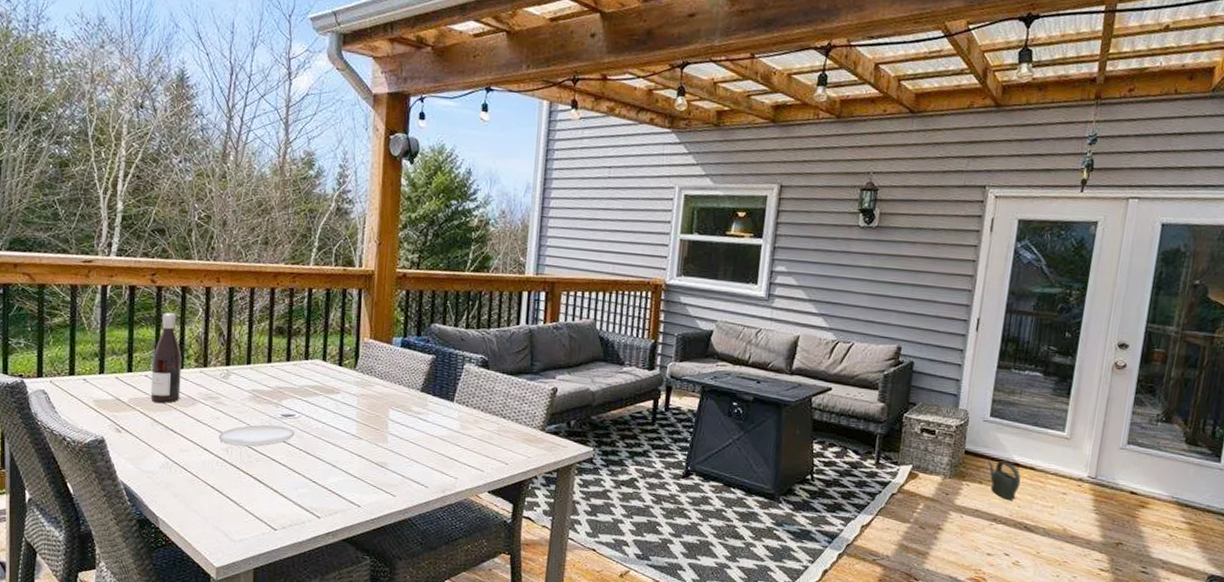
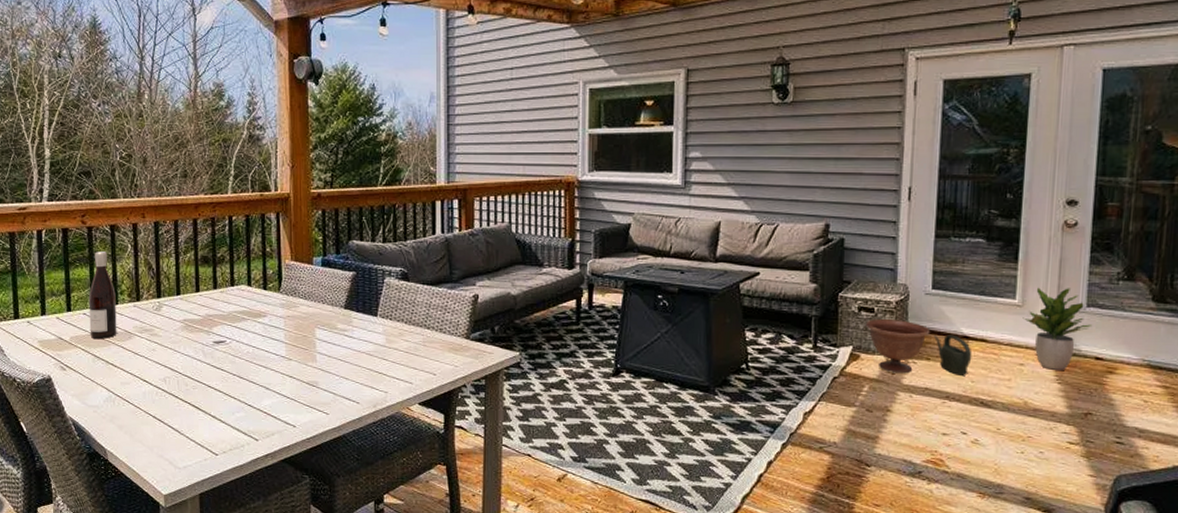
plate: present [218,424,295,447] -> none [156,352,227,376]
planter pot: none [927,441,985,495] -> present [867,319,930,374]
potted plant: none [1070,422,1131,502] -> present [1024,287,1093,370]

